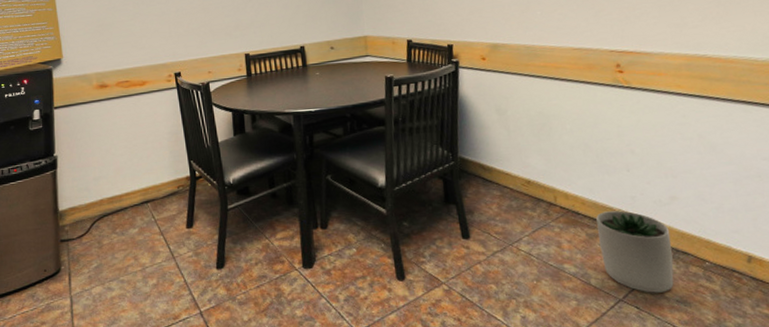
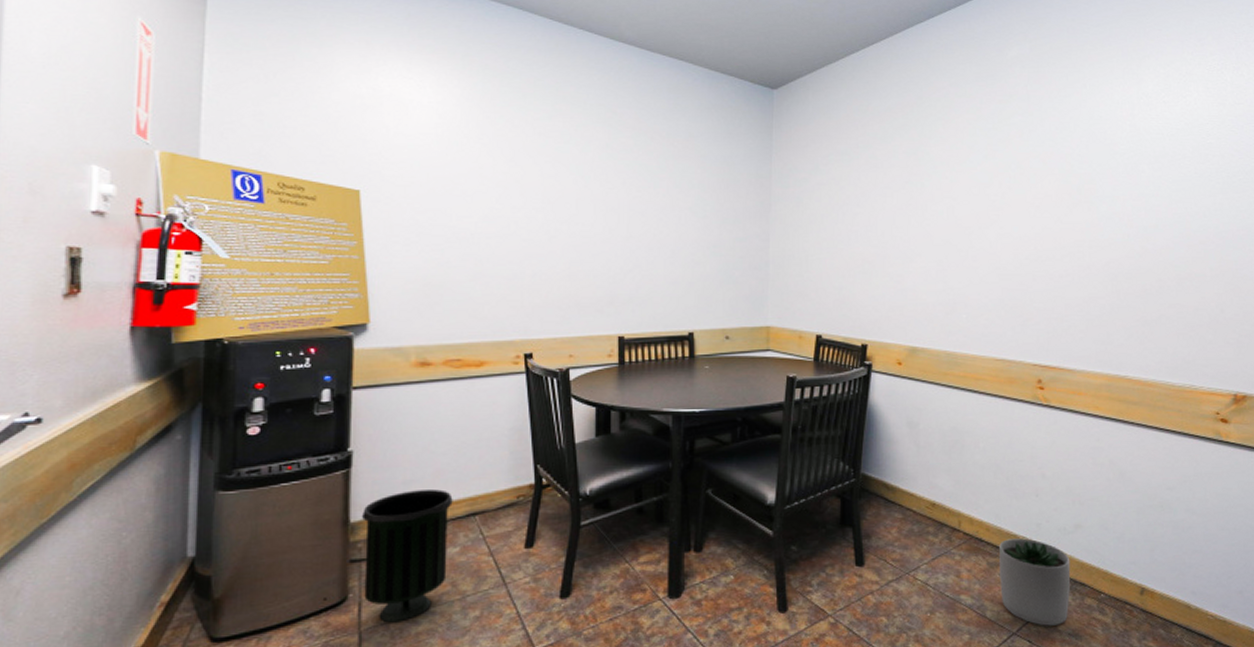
trash can: none [66,183,131,289] -> present [361,489,453,623]

